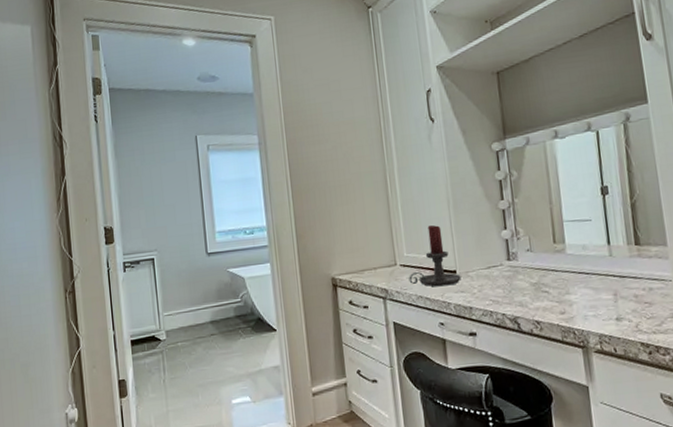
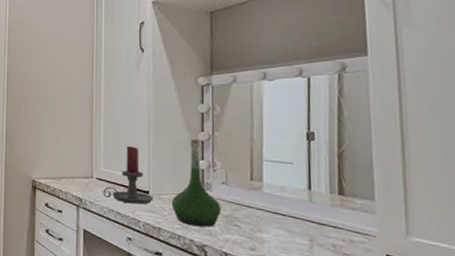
vase: none [479,209,530,300] -> present [171,139,222,227]

